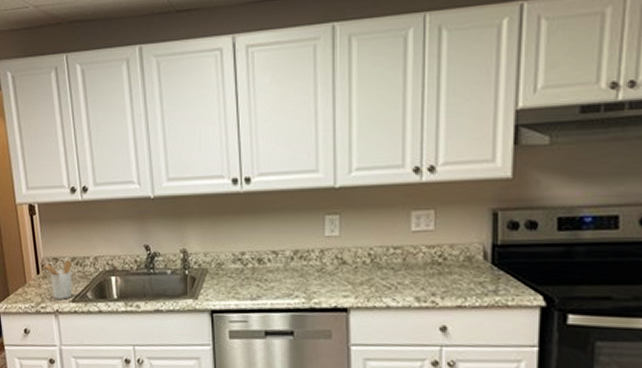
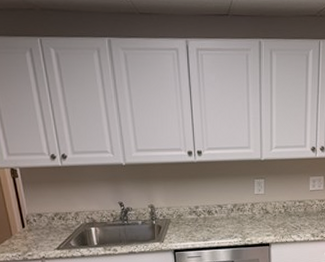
utensil holder: present [44,260,73,299] -> none [29,215,57,248]

